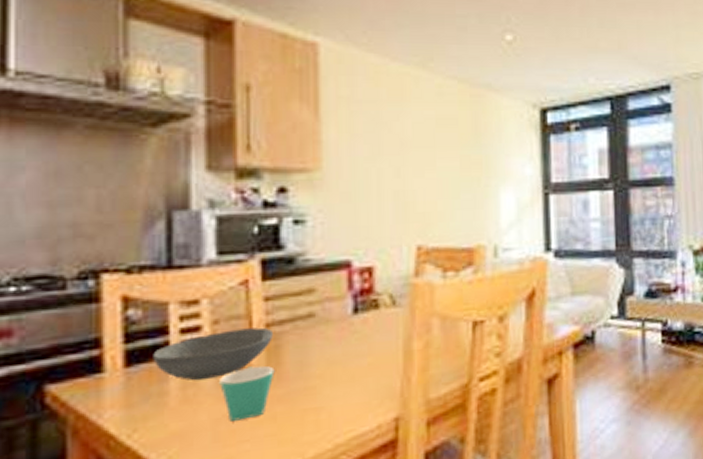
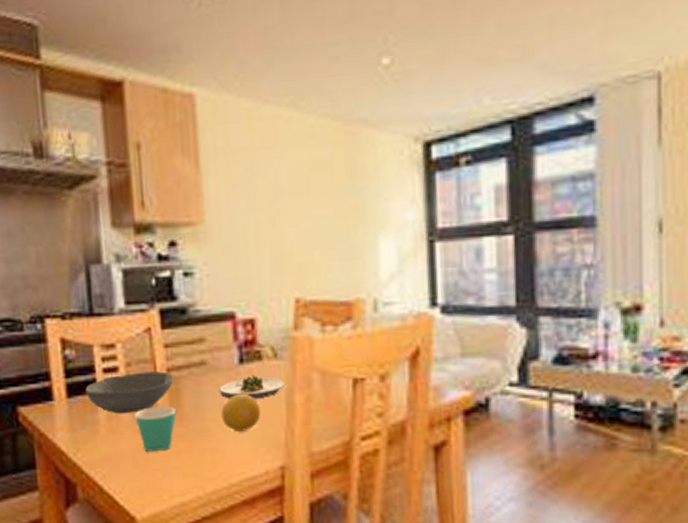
salad plate: none [329,324,403,351] -> present [219,375,285,399]
fruit: none [329,345,376,387] -> present [221,394,261,433]

